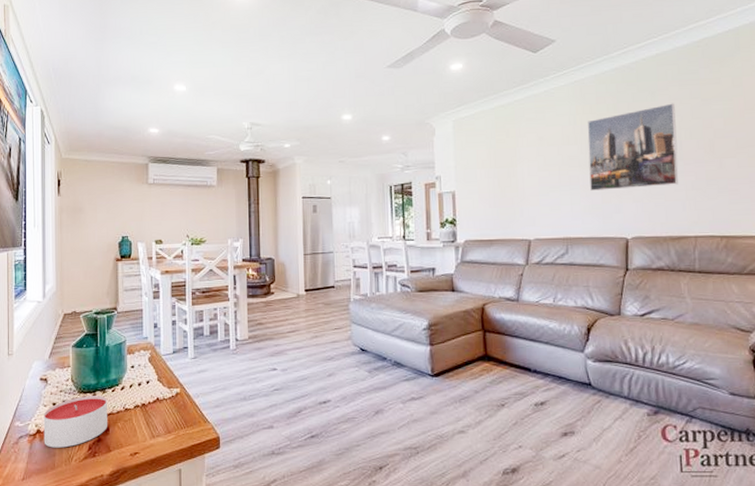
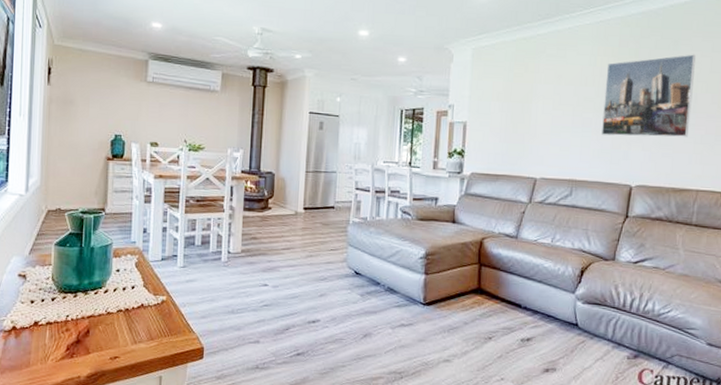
candle: present [43,396,107,448] -> none [19,296,89,347]

